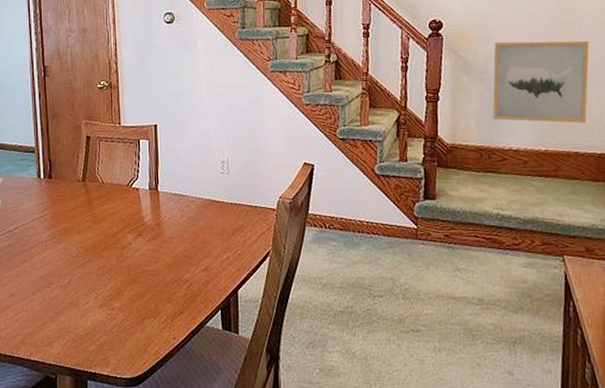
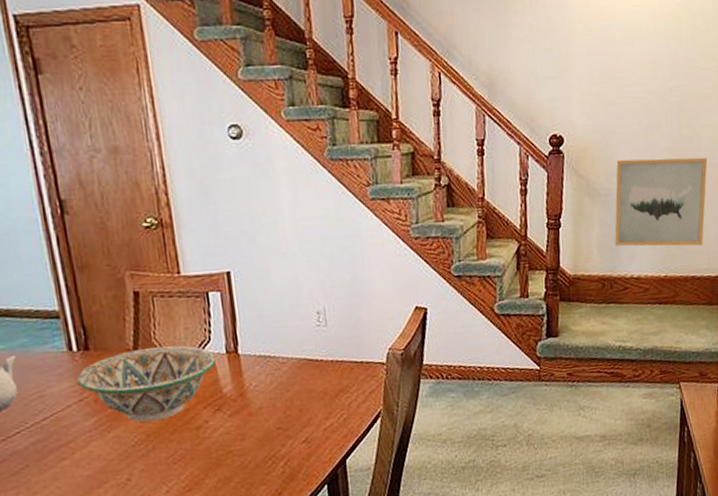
decorative bowl: none [40,179,141,239] -> present [76,345,217,422]

